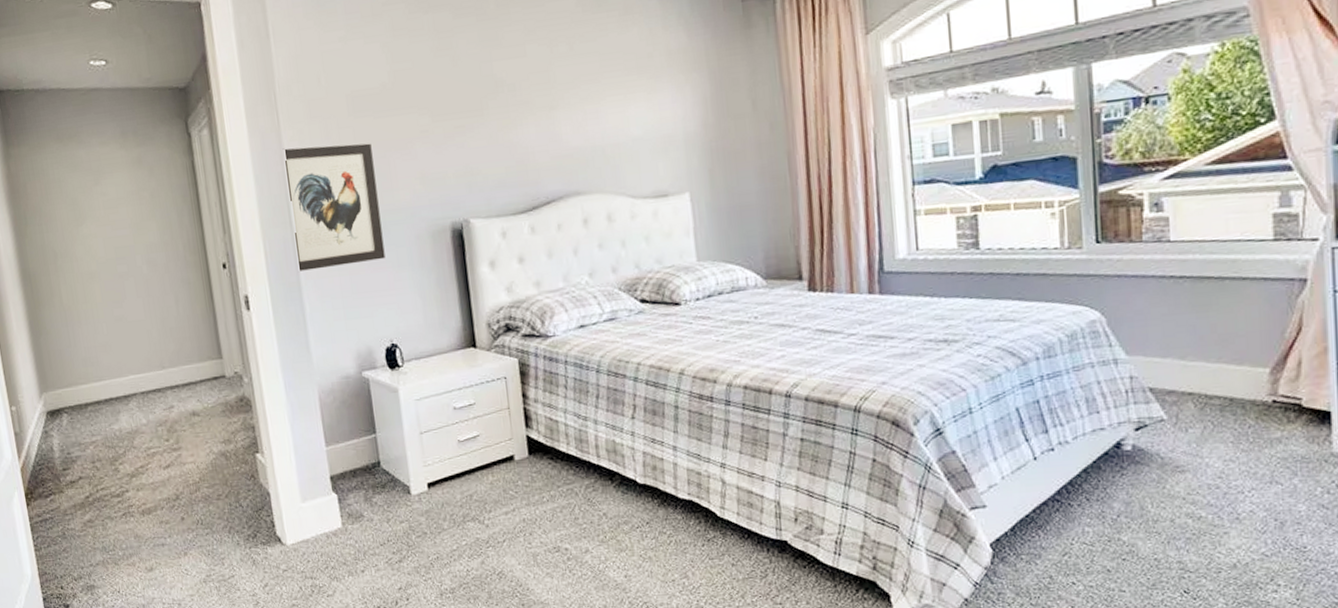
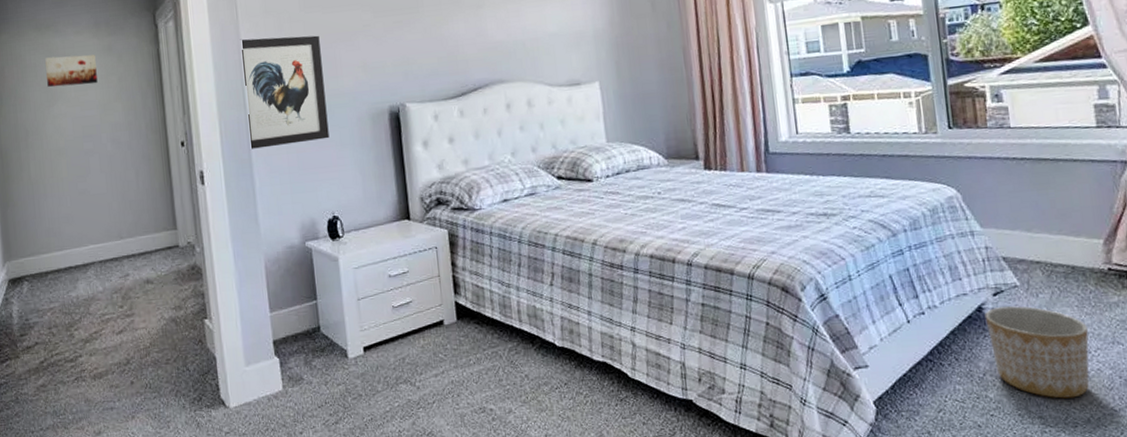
wall art: none [70,168,129,205] -> present [45,54,98,87]
planter: none [1123,441,1243,543] -> present [984,306,1089,399]

